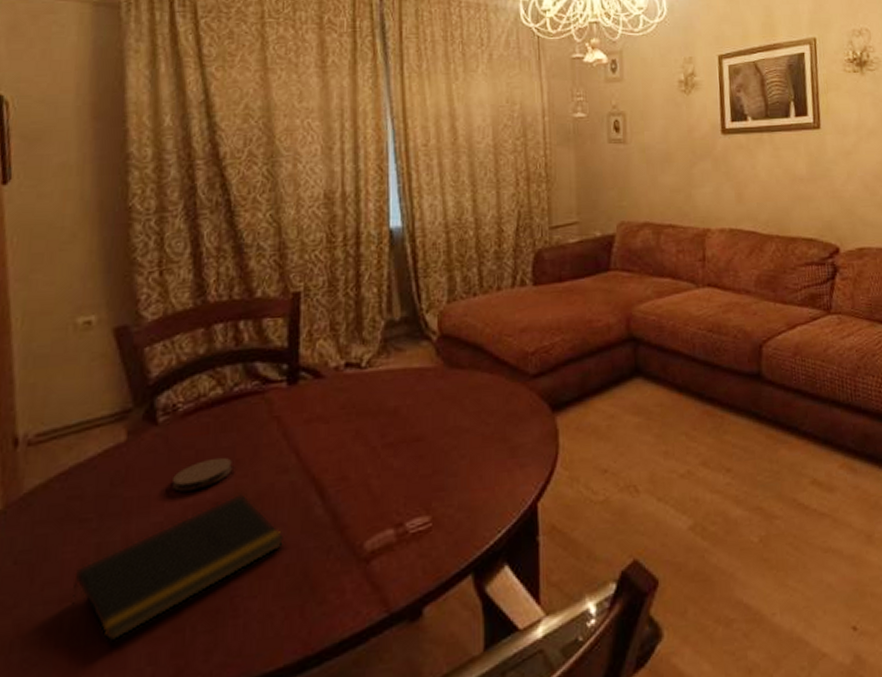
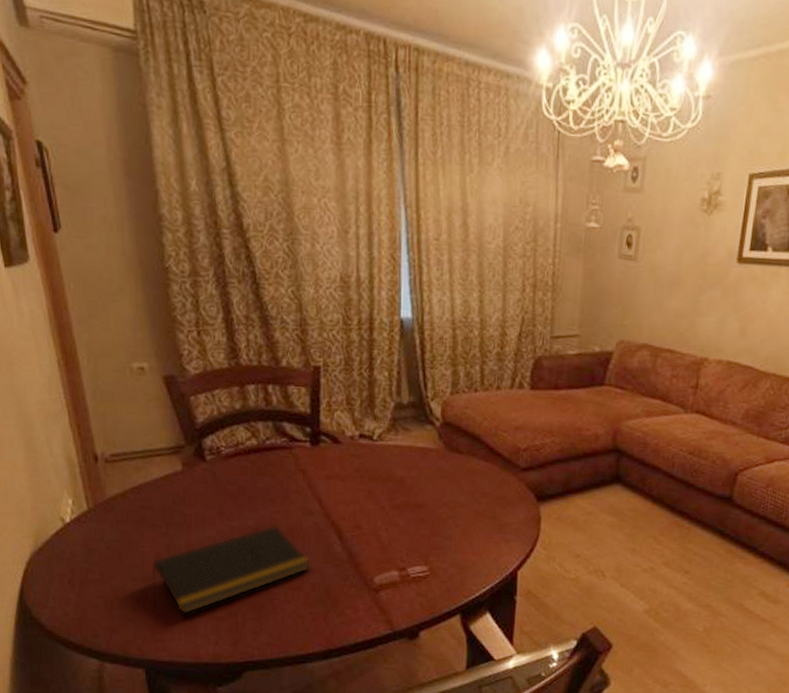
coaster: present [173,457,232,492] -> none [221,494,267,517]

